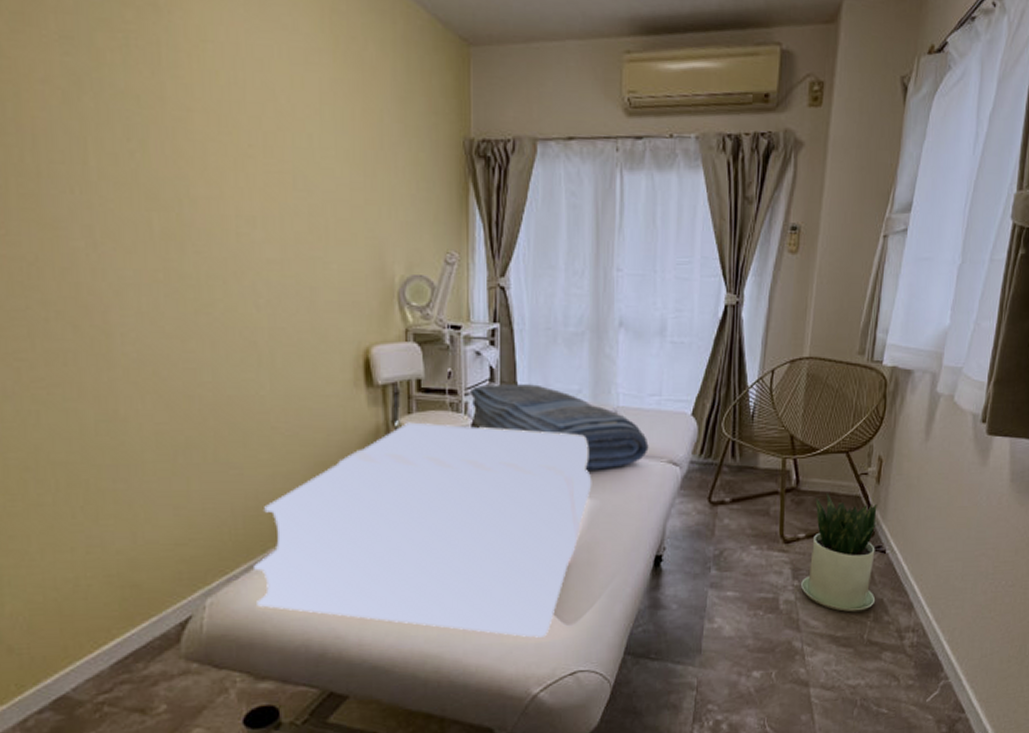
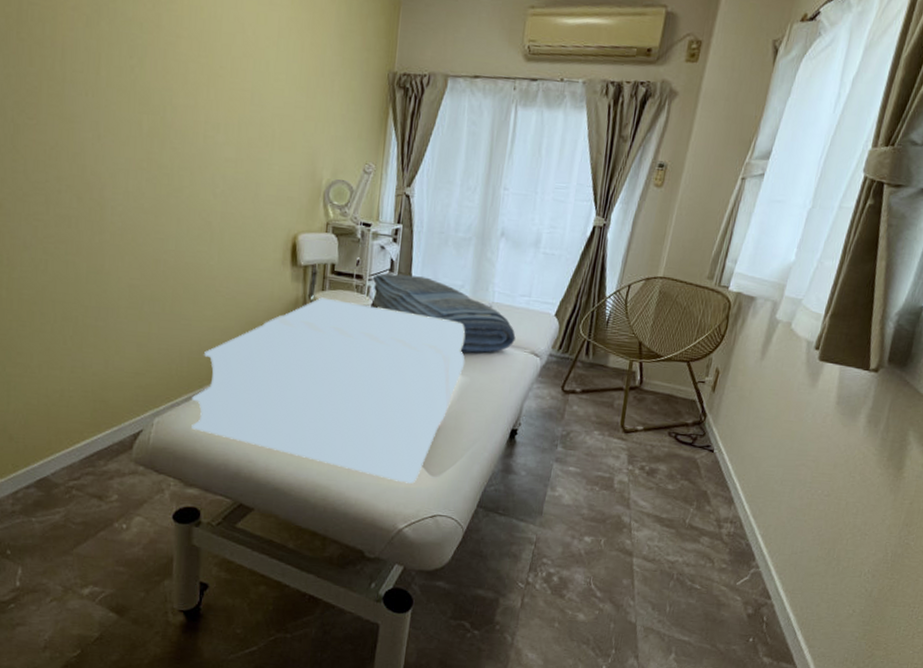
planter: present [801,493,877,613] -> none [634,394,711,500]

